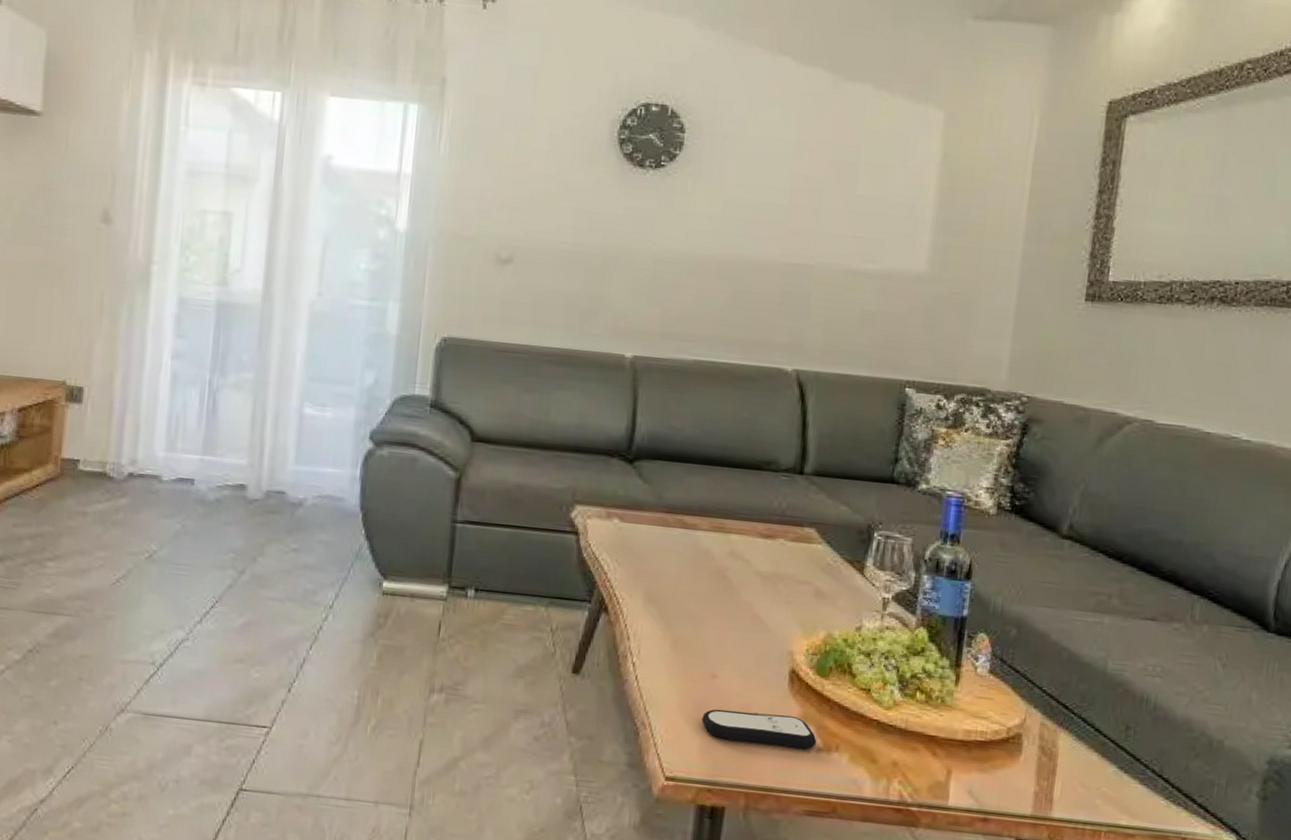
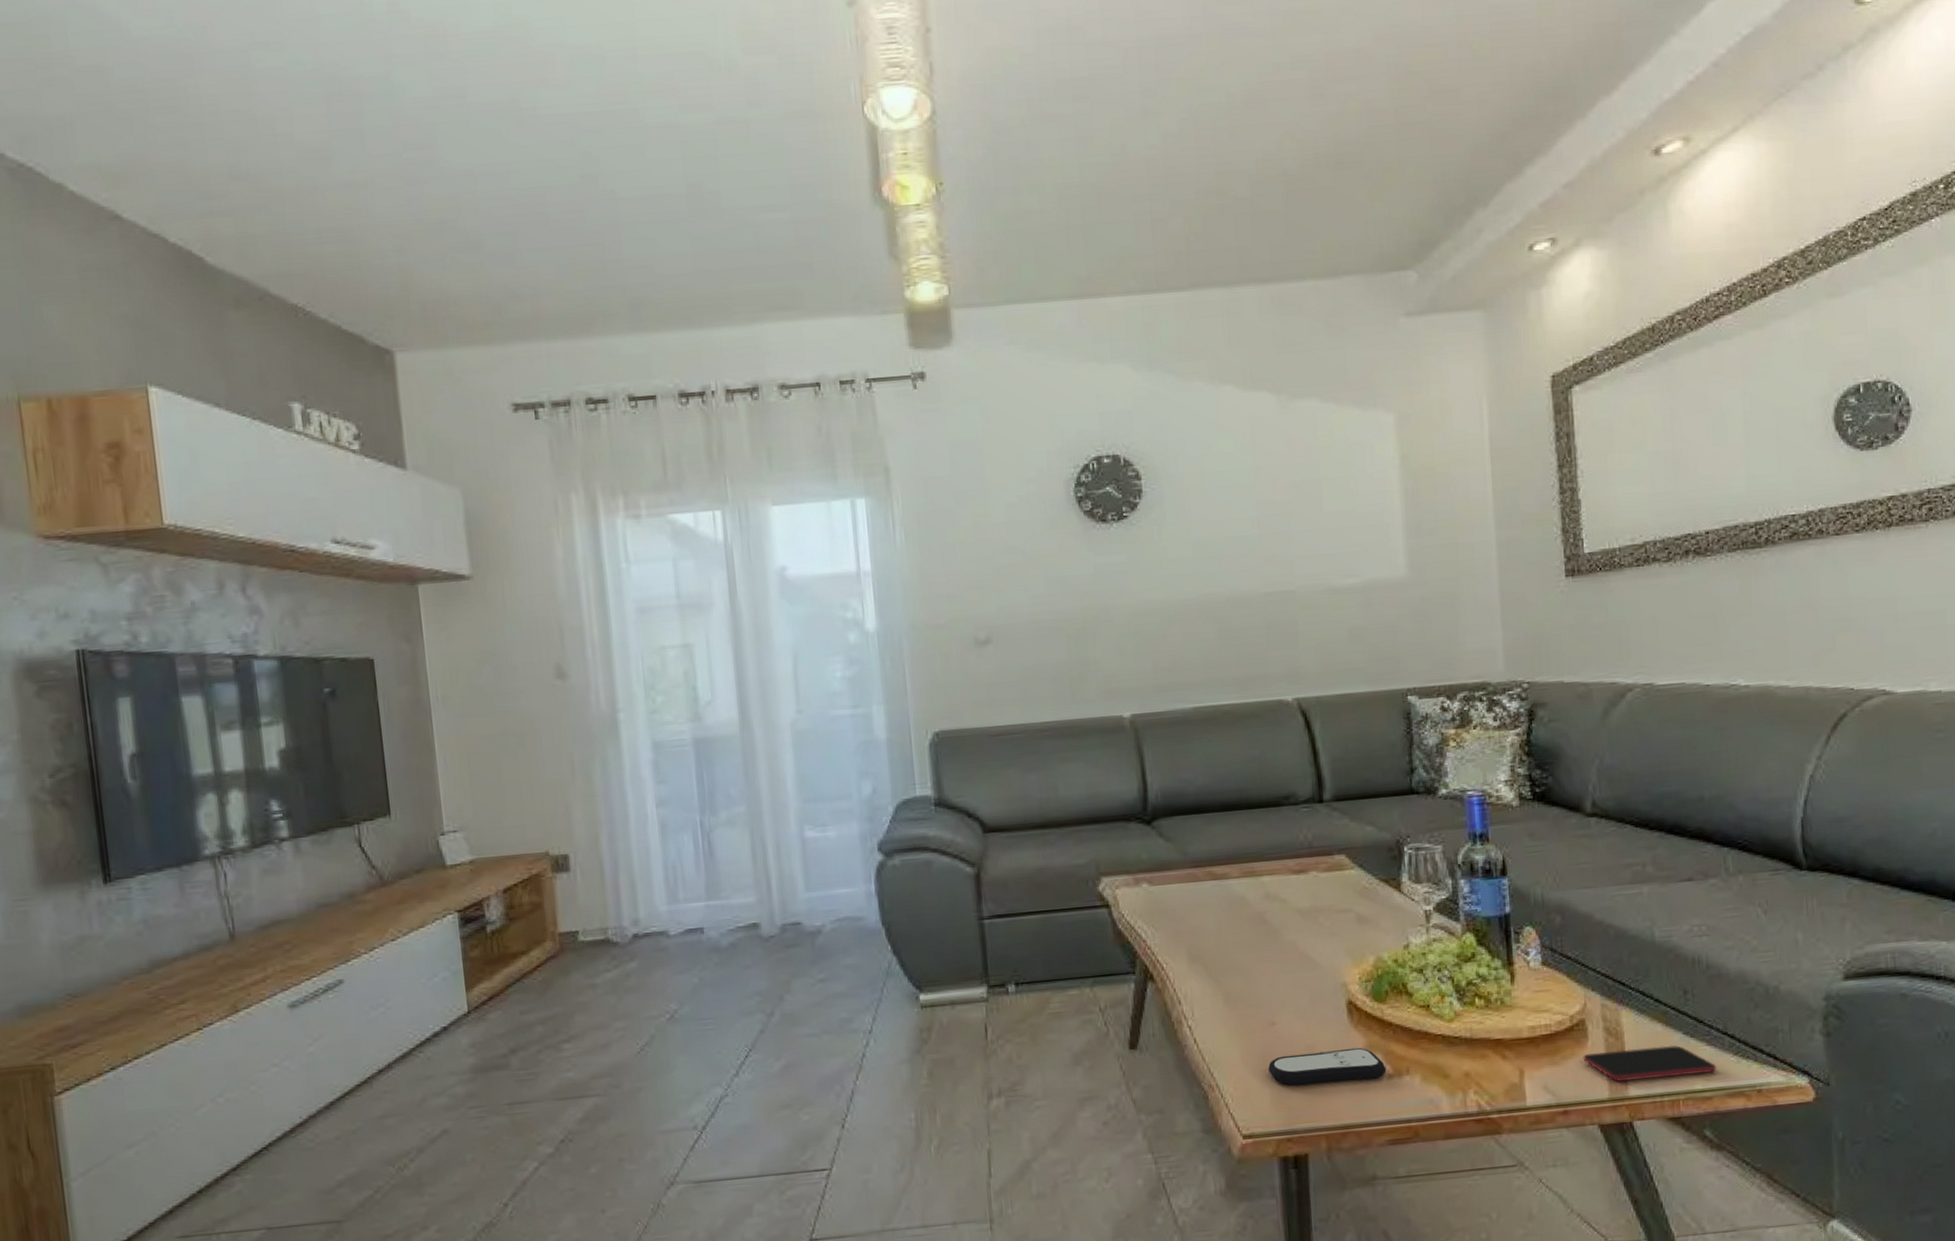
smartphone: none [1013,768,1146,811] -> present [1583,1045,1717,1082]

